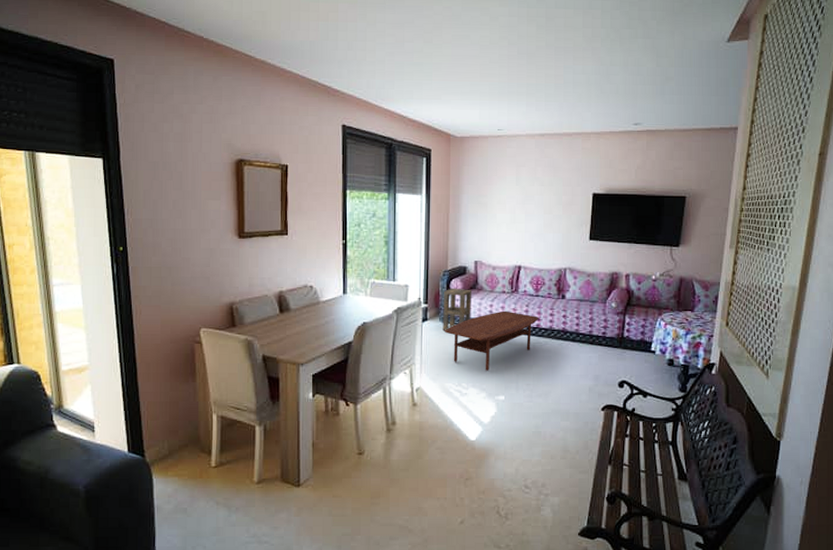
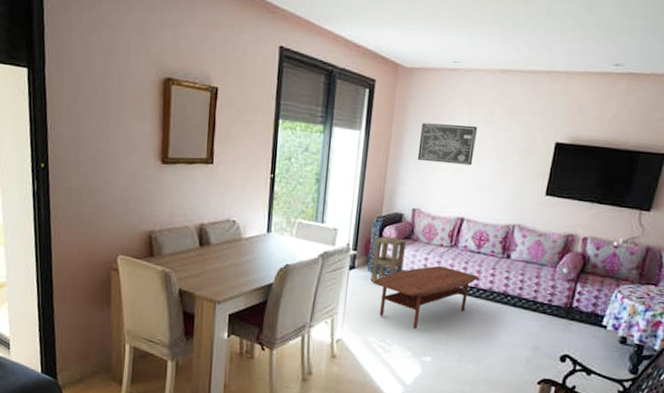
wall art: none [474,183,525,219] -> present [417,123,478,166]

